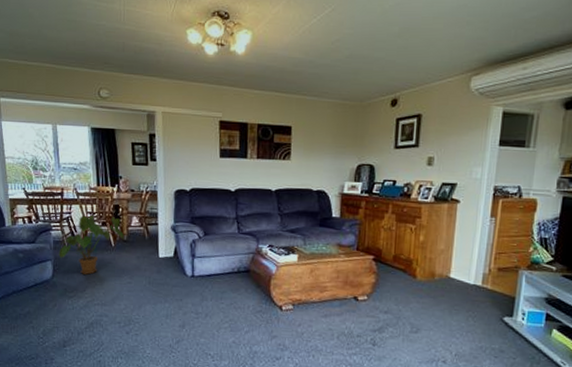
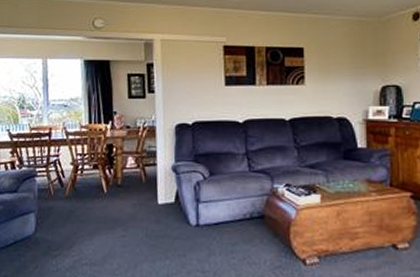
house plant: present [58,214,124,275] -> none [43,156,118,228]

